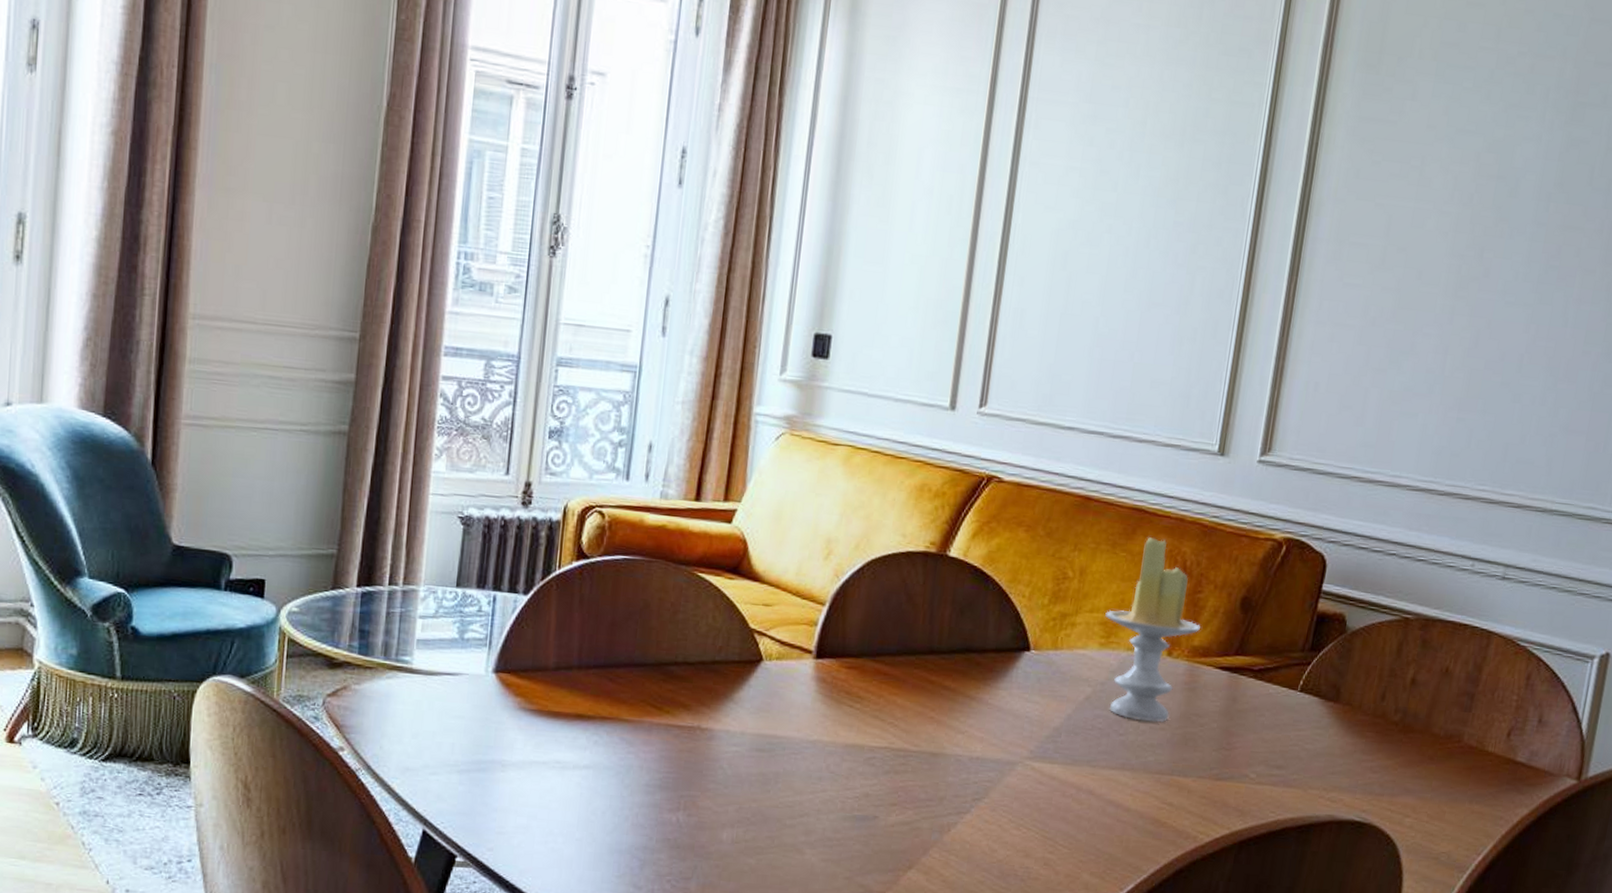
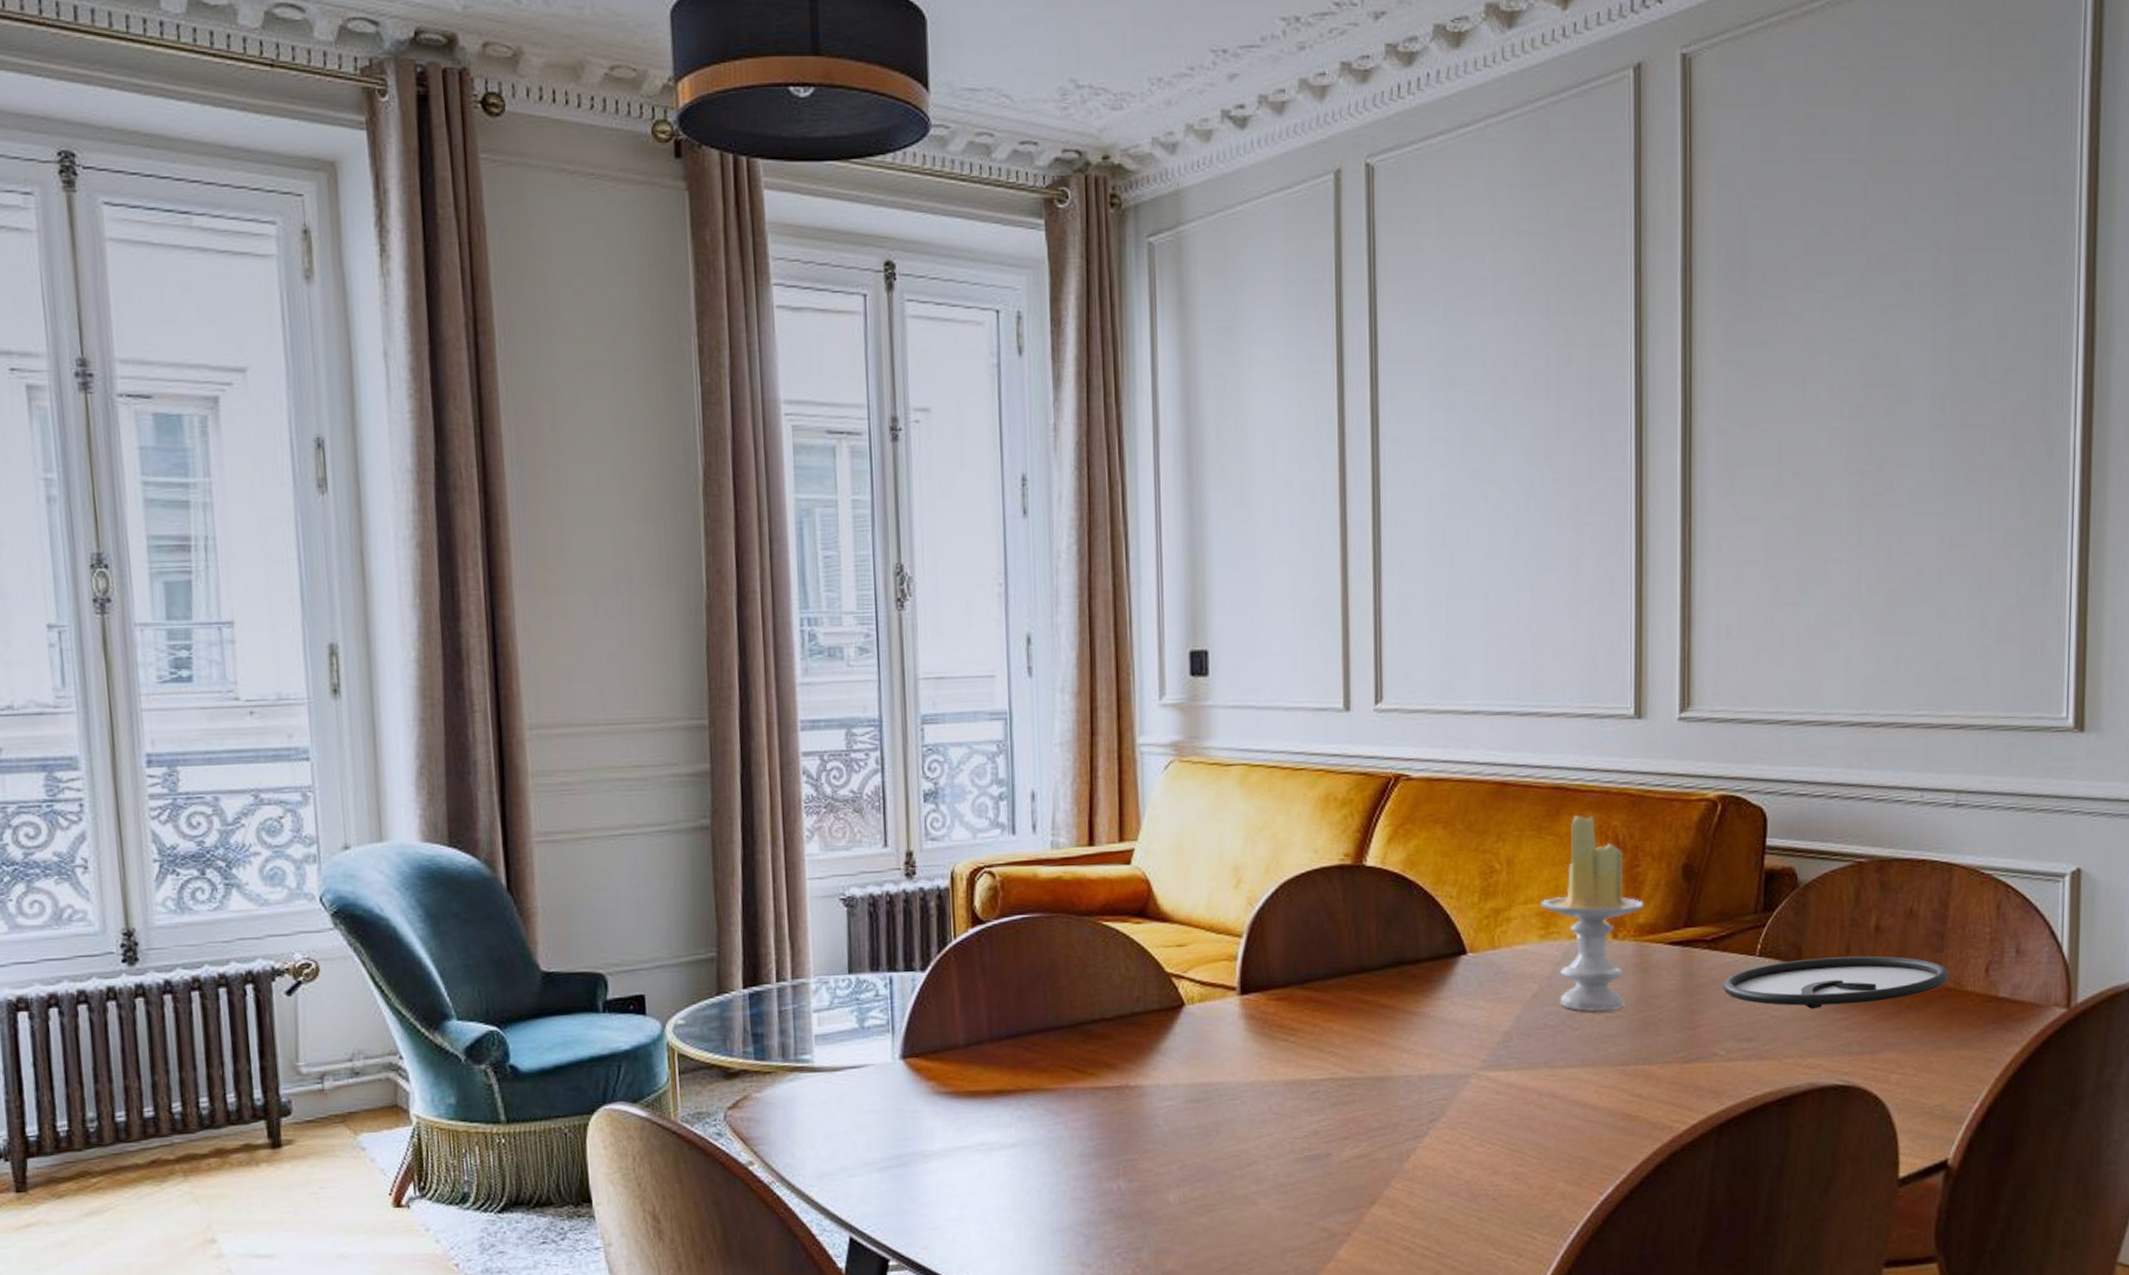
plate: none [1262,700,1474,749] -> present [1722,956,1949,1009]

